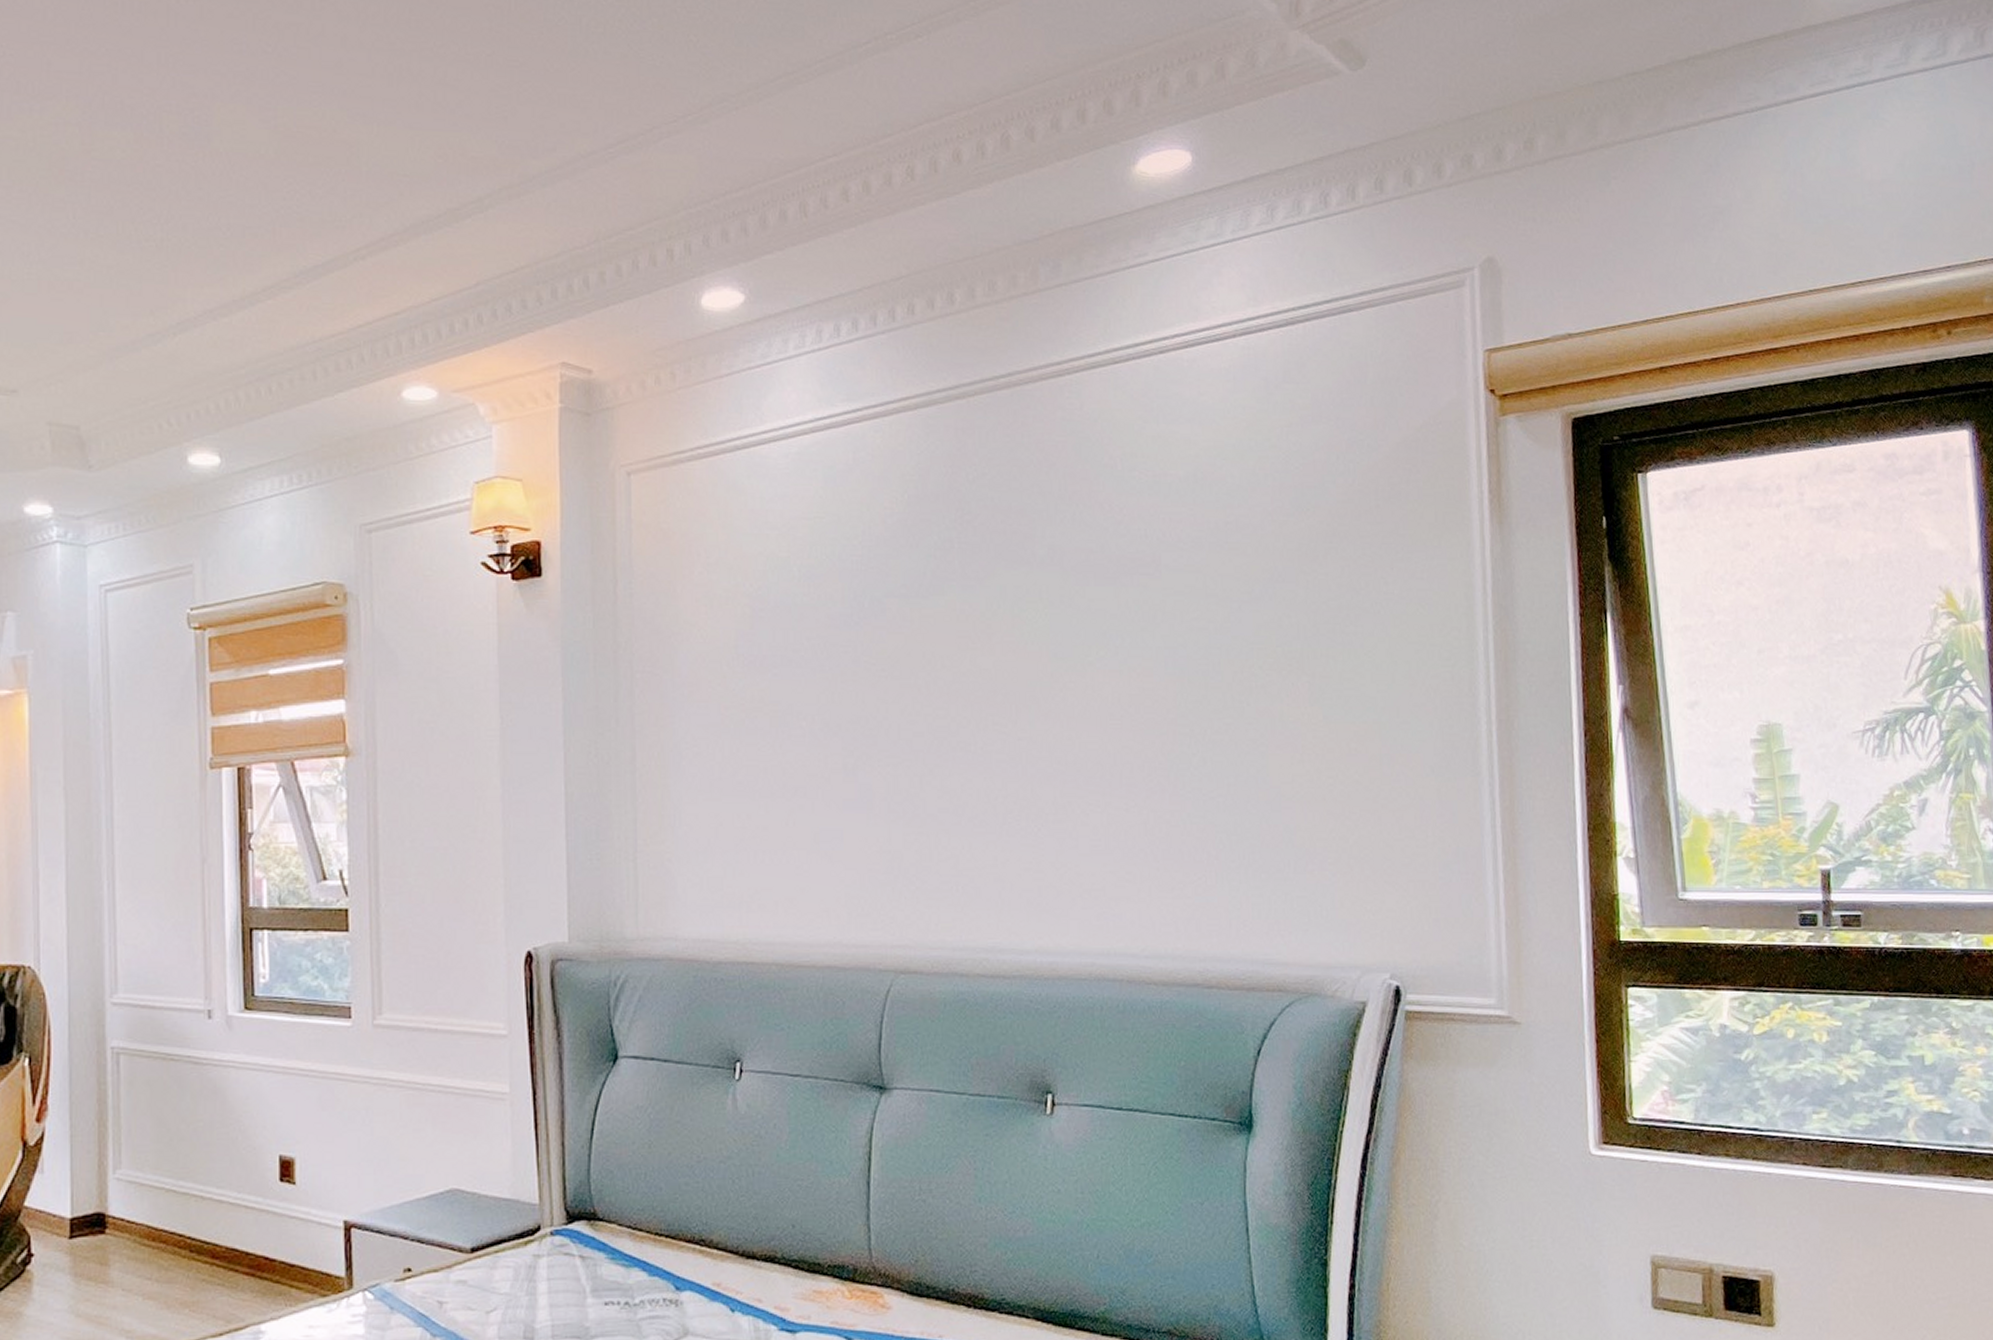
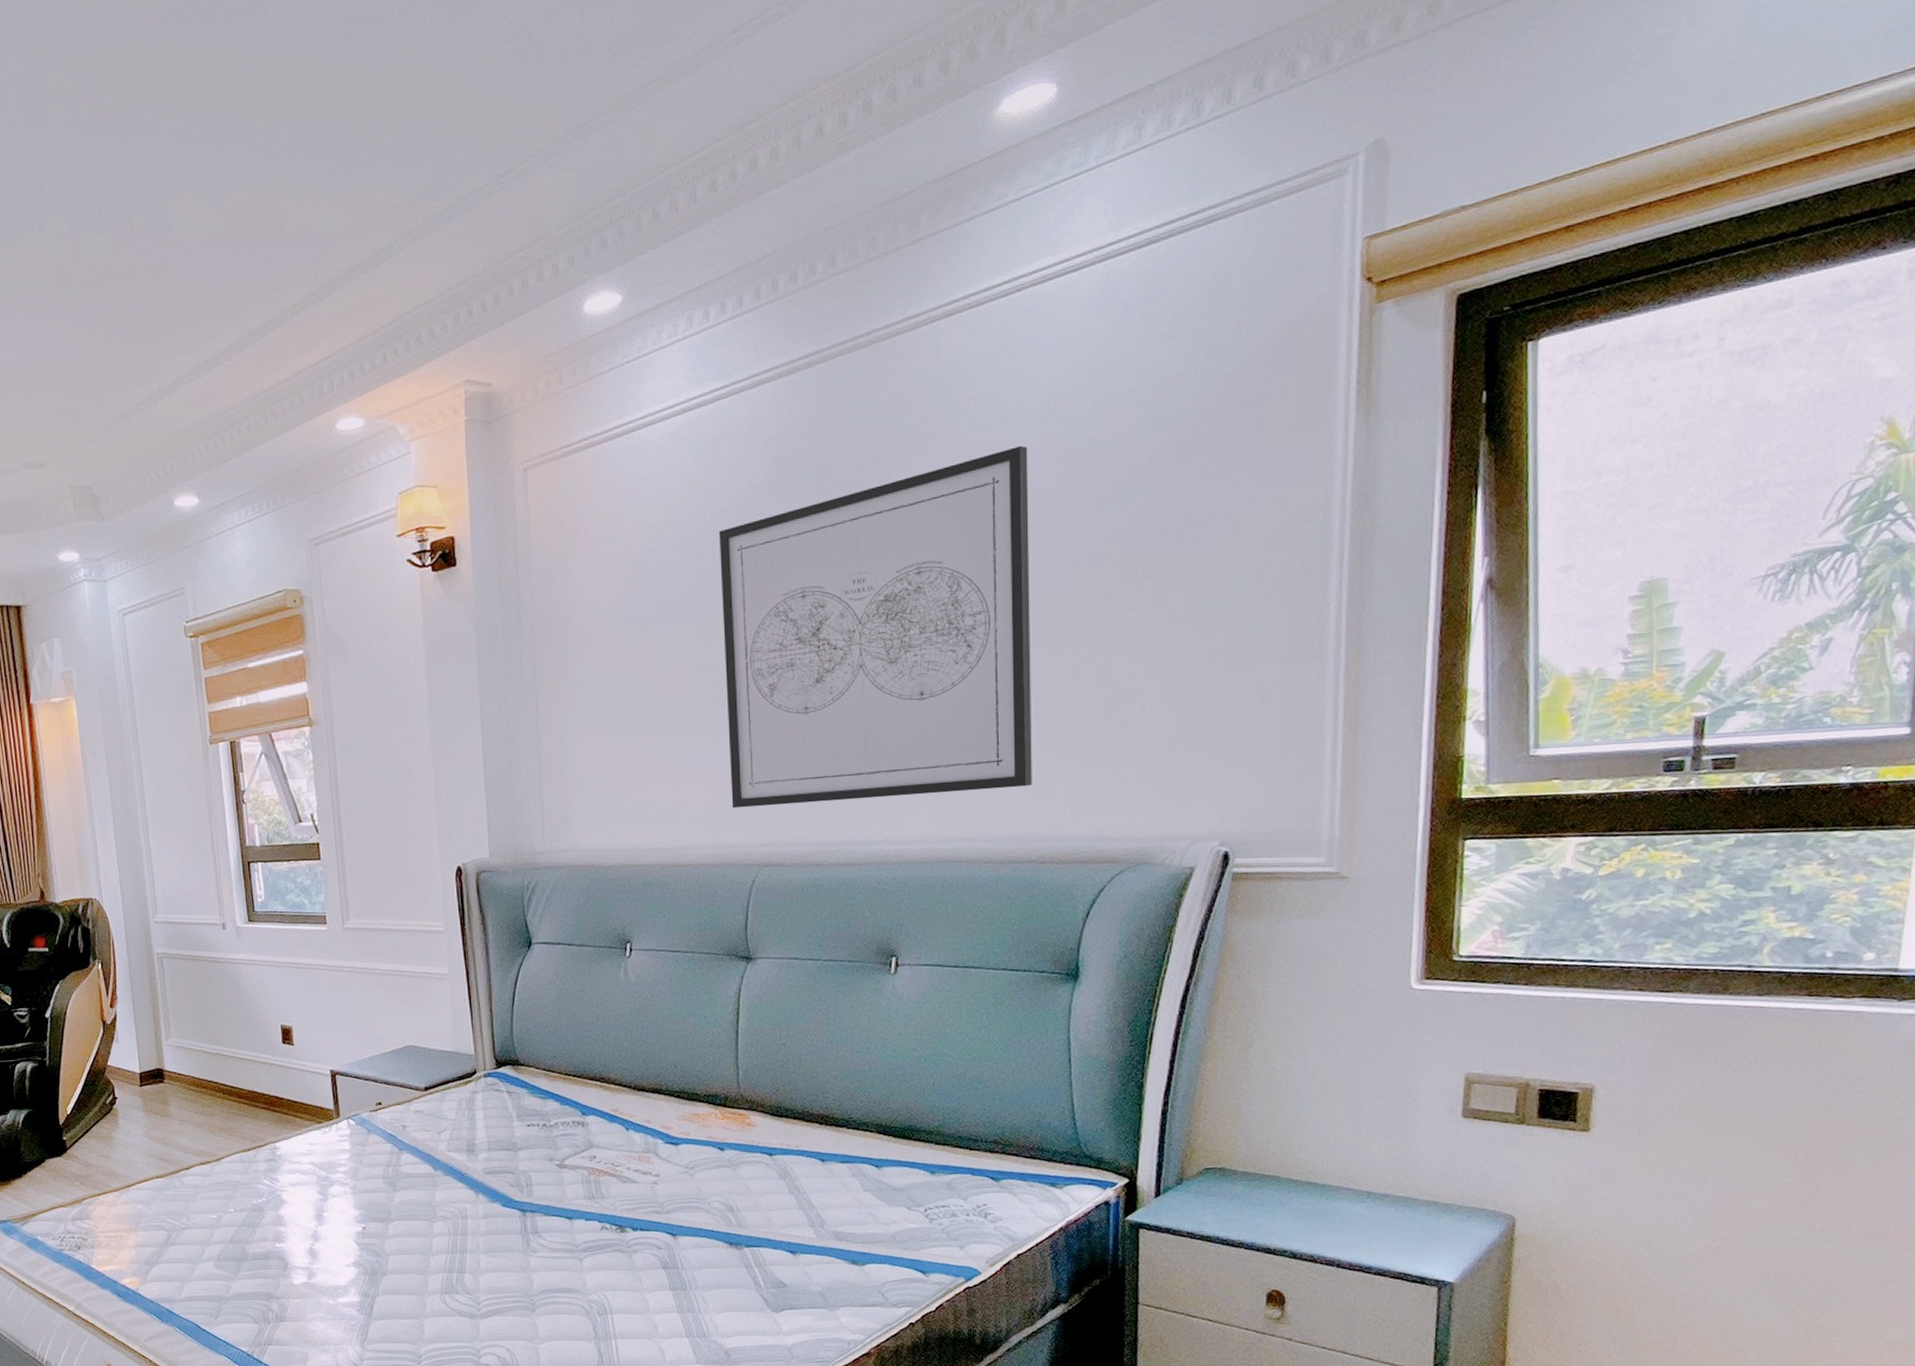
wall art: none [850,514,1194,900] -> present [719,445,1032,809]

